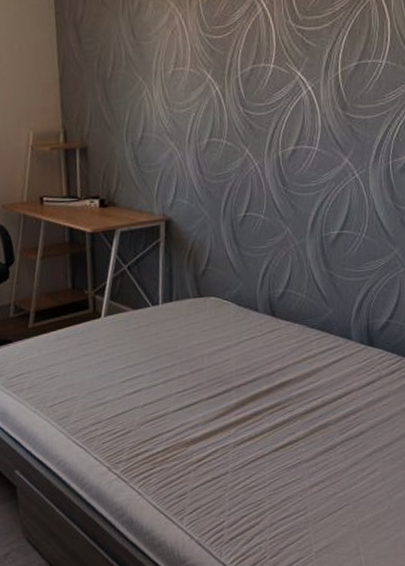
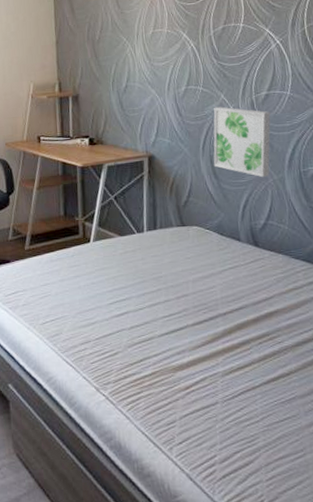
wall art: none [234,163,297,243] -> present [213,106,271,178]

